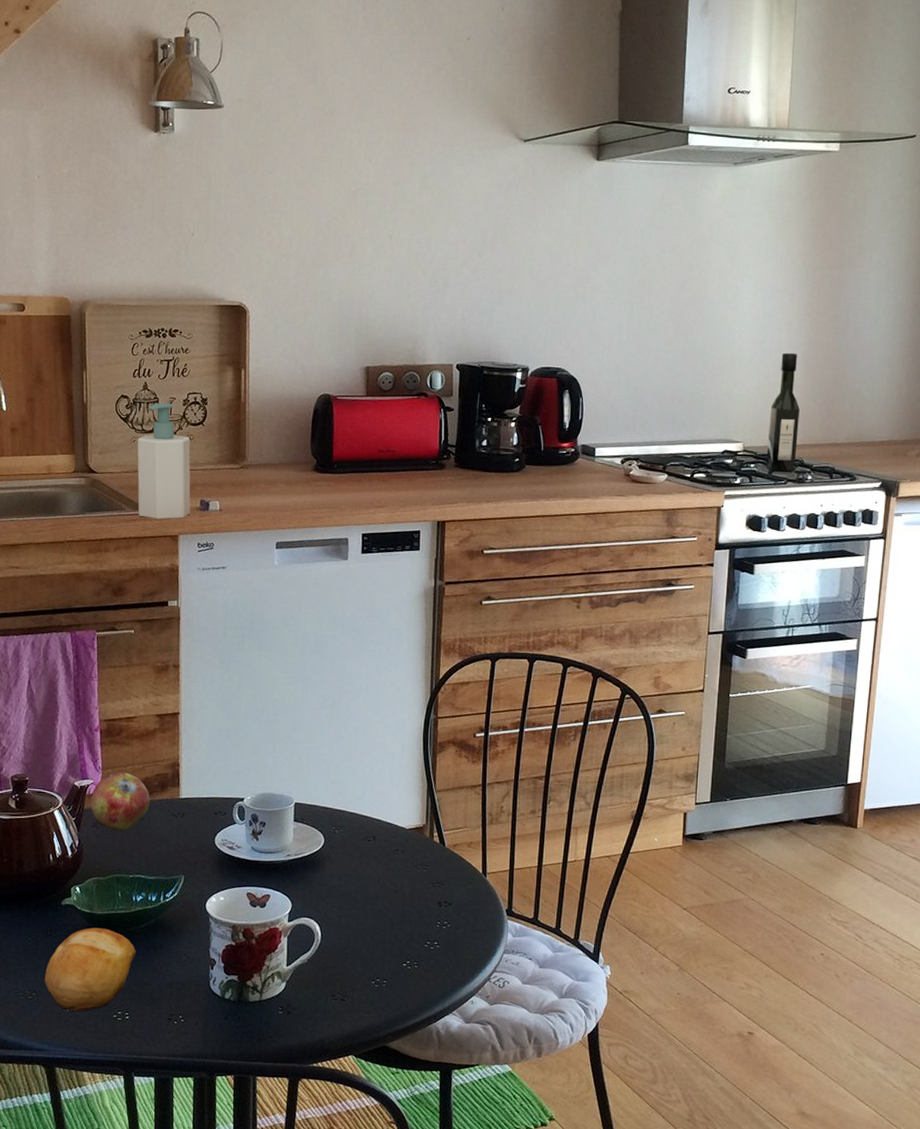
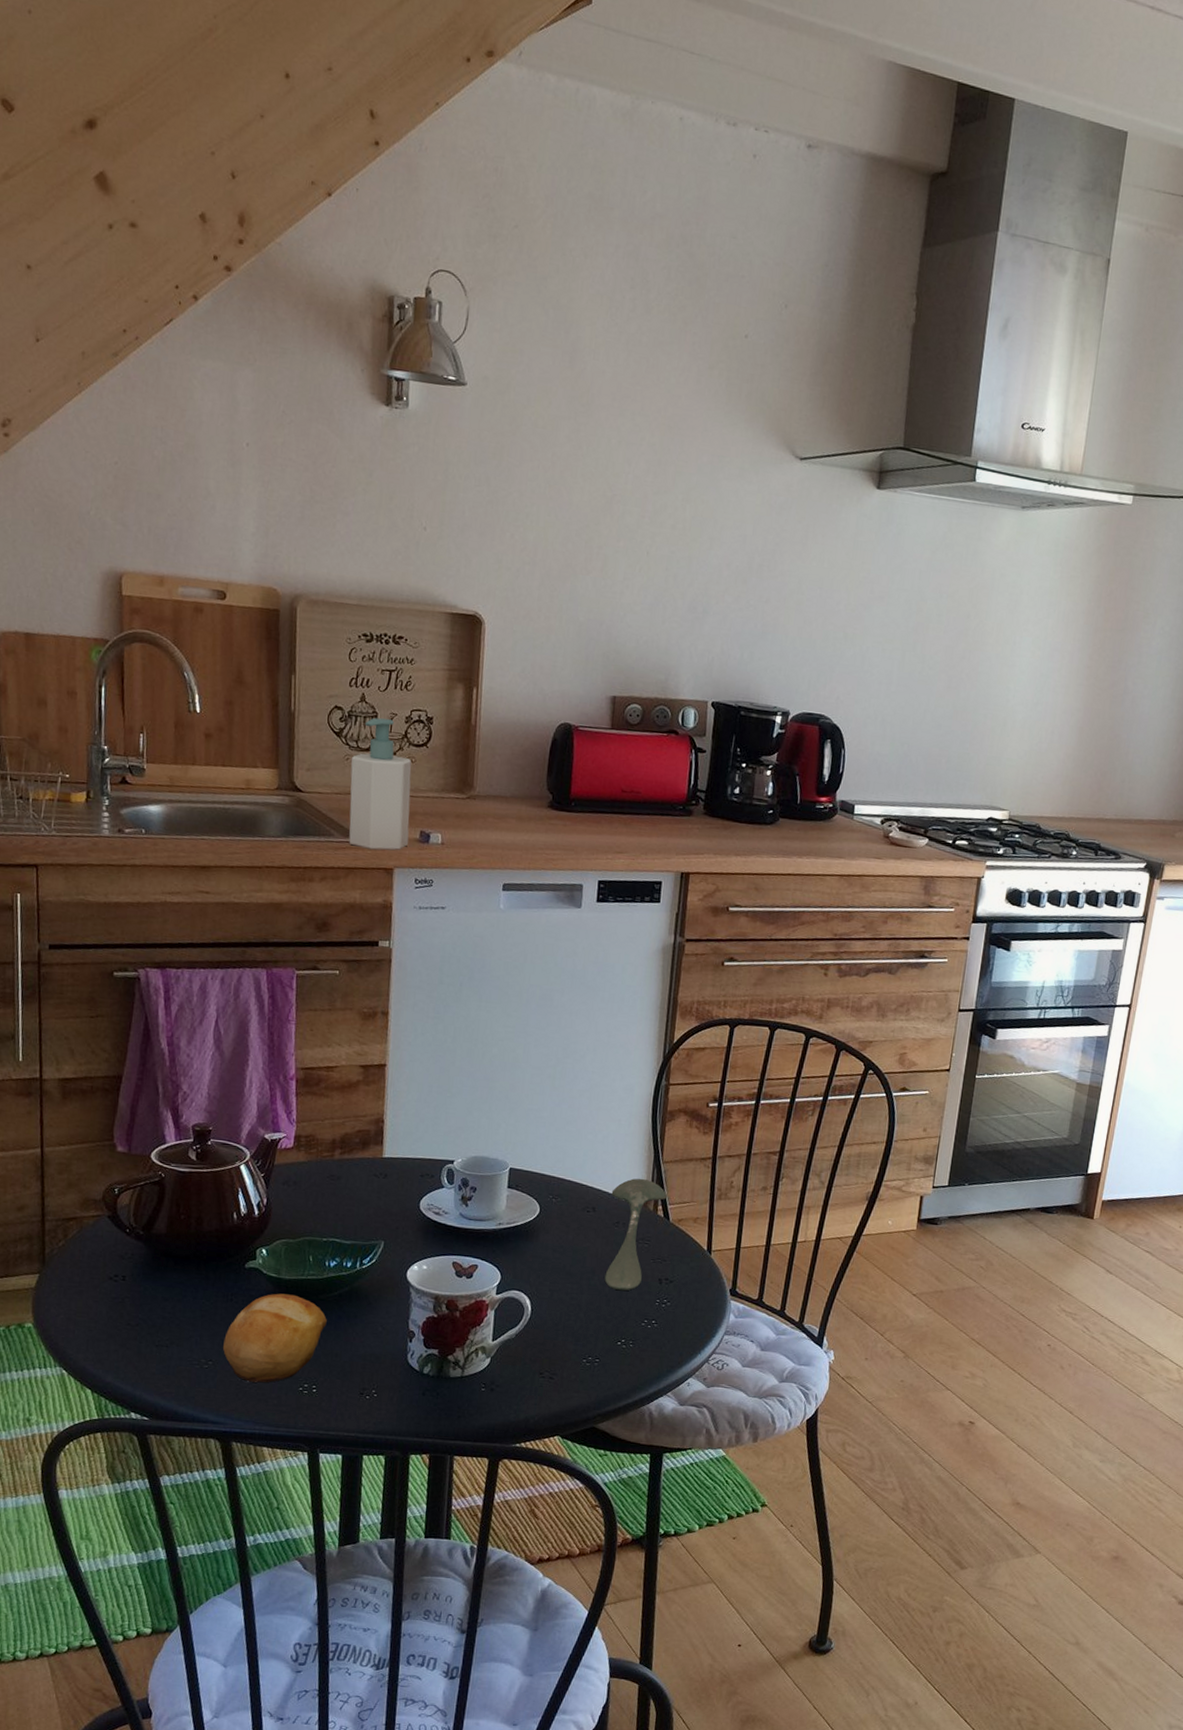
fruit: present [90,772,150,832] -> none [282,1126,350,1191]
spoon: none [387,807,442,915] -> present [604,1178,668,1291]
bottle: present [765,352,800,473] -> none [1030,717,1073,846]

